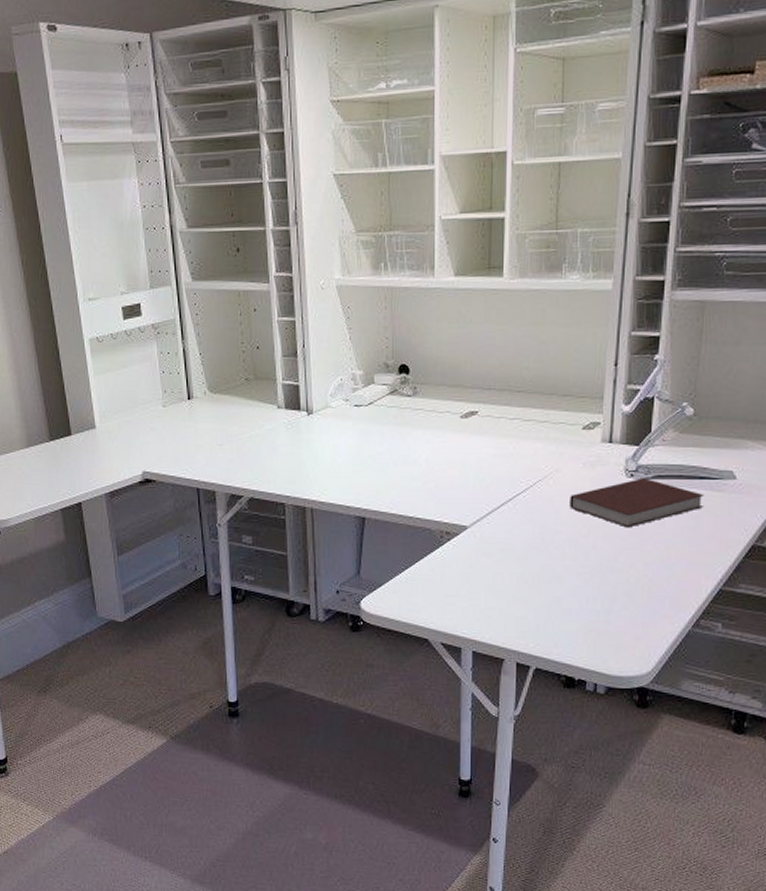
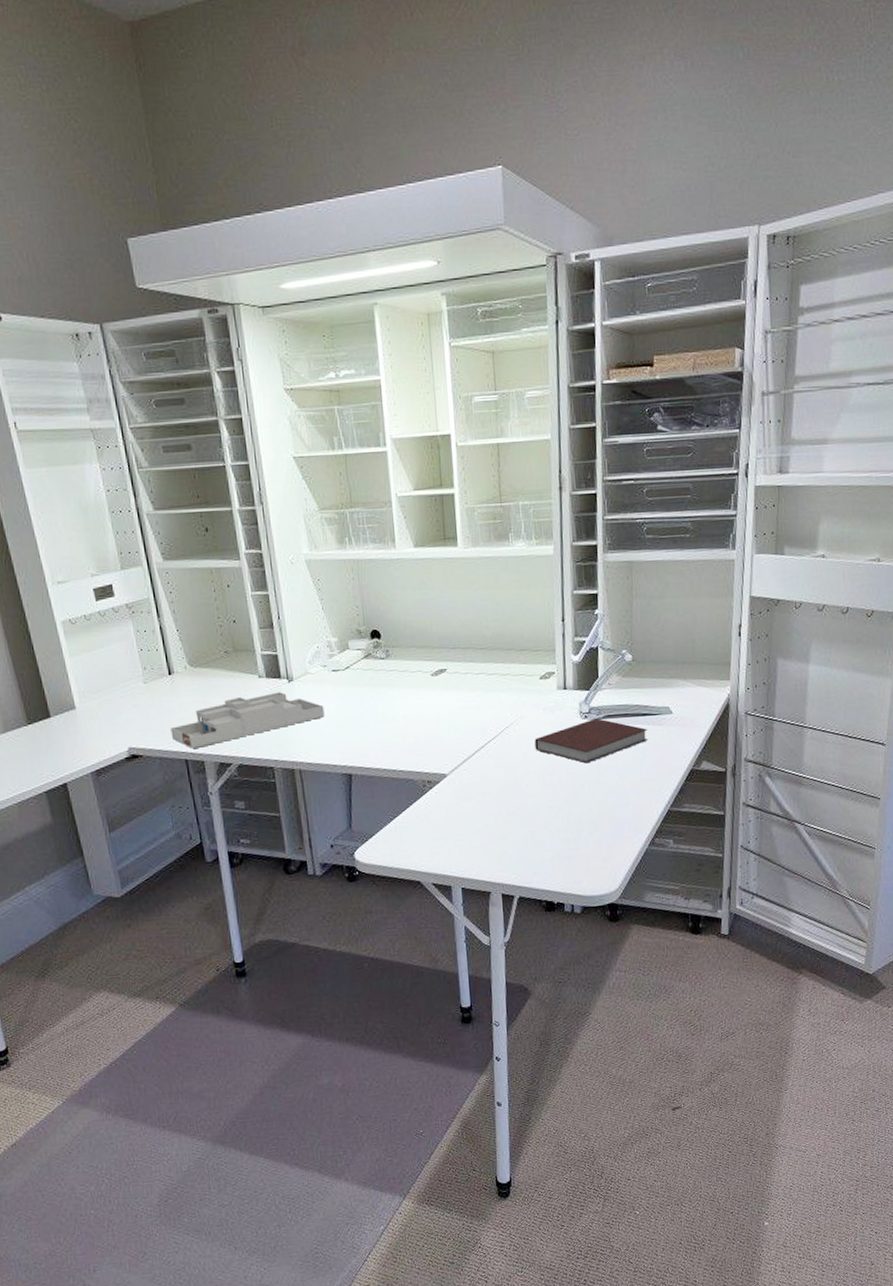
desk organizer: none [185,425,342,478] -> present [170,692,325,750]

